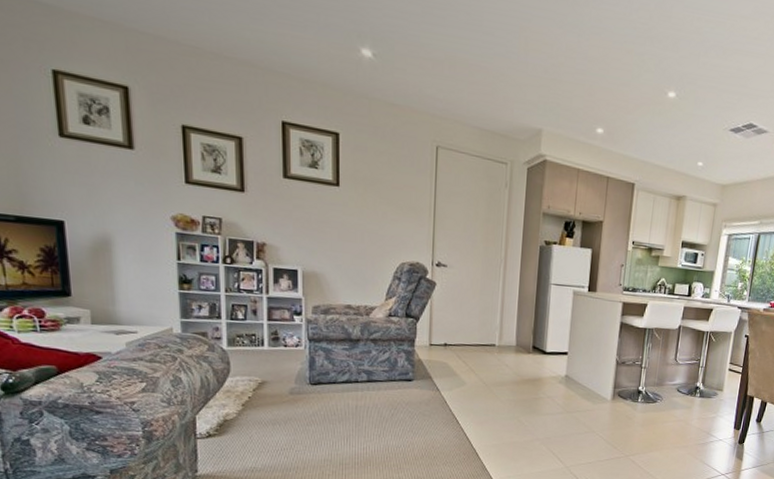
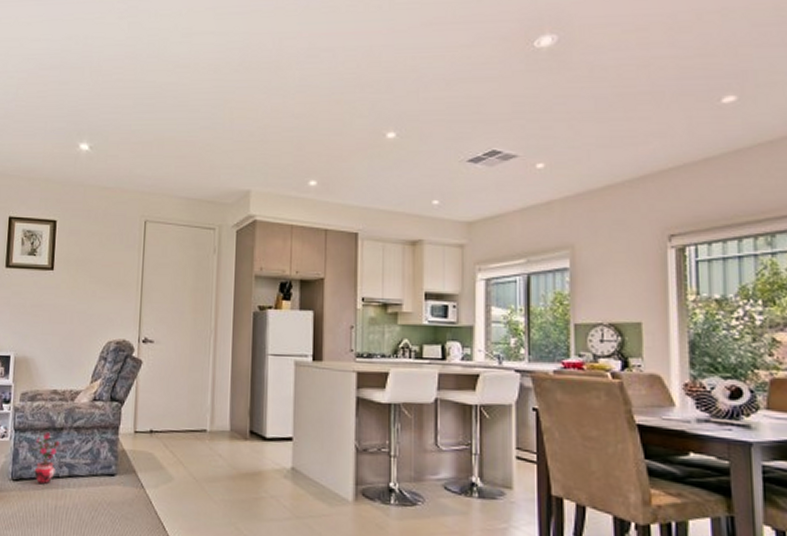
potted plant: none [327,342,357,388] -> present [30,431,60,485]

